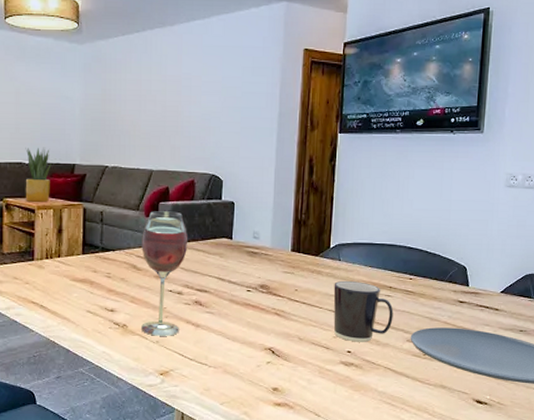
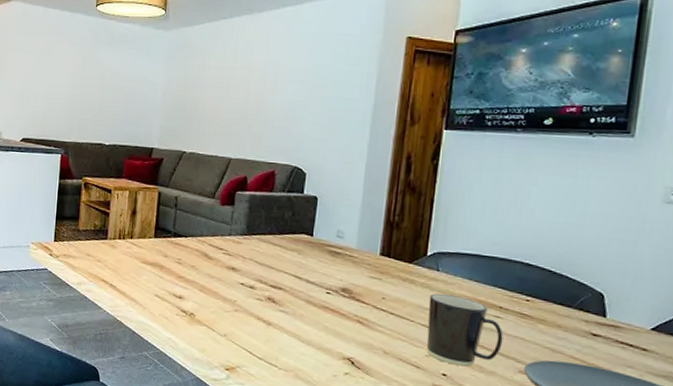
planter: present [25,147,52,203] -> none [103,130,130,184]
wineglass: present [141,211,187,336] -> none [209,200,264,331]

